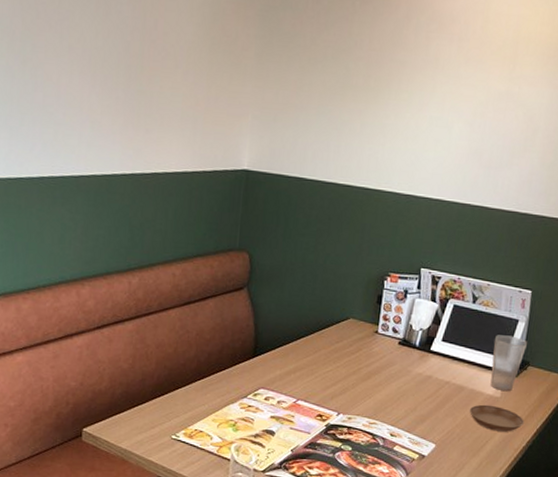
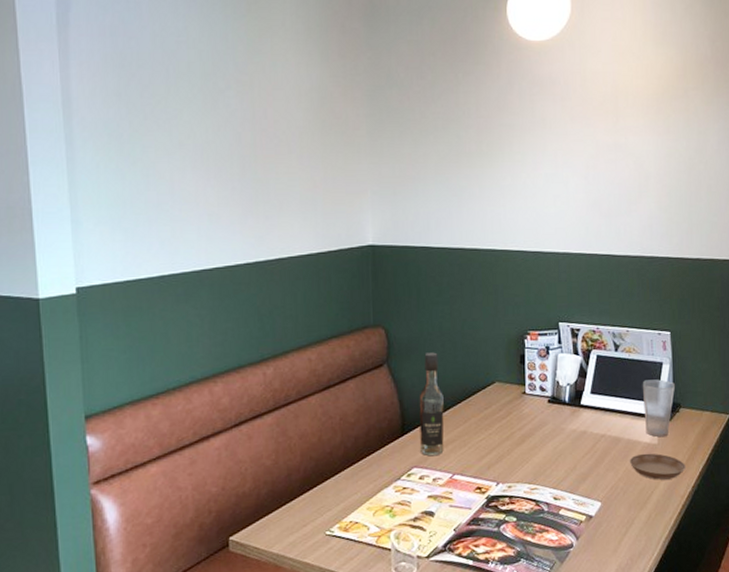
bottle: none [268,281,298,381] -> present [419,352,444,456]

